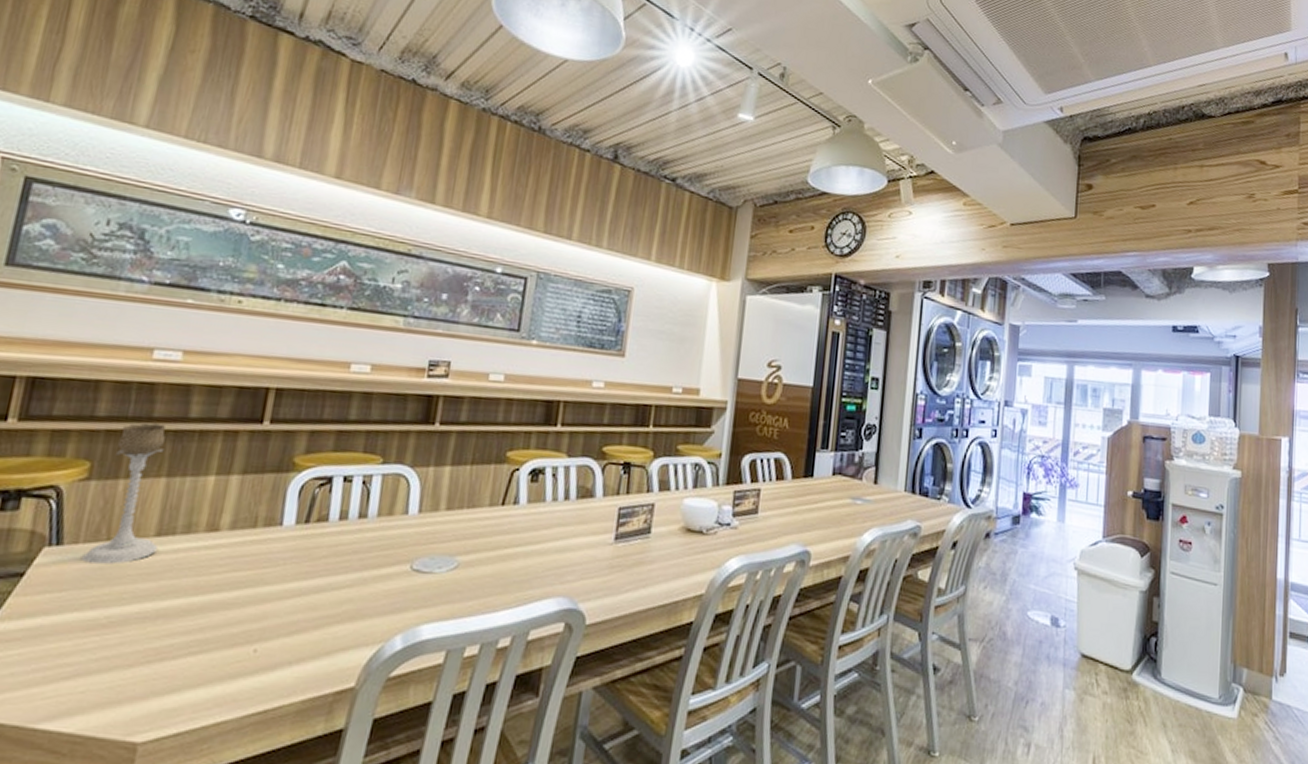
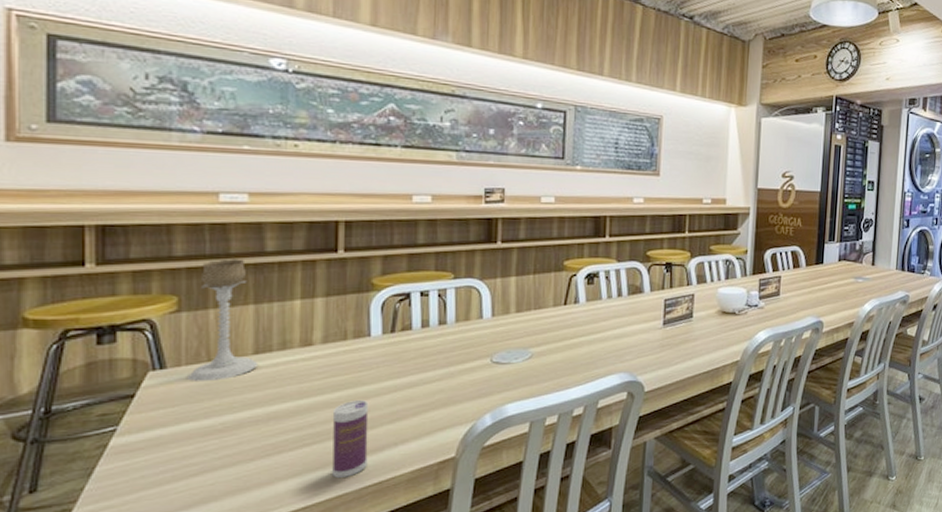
beverage can: none [214,602,268,700] -> present [332,399,369,478]

